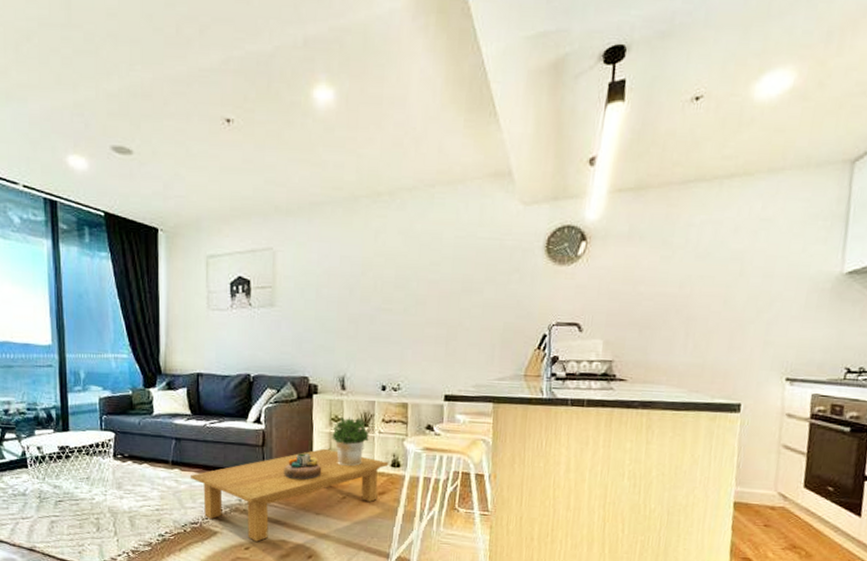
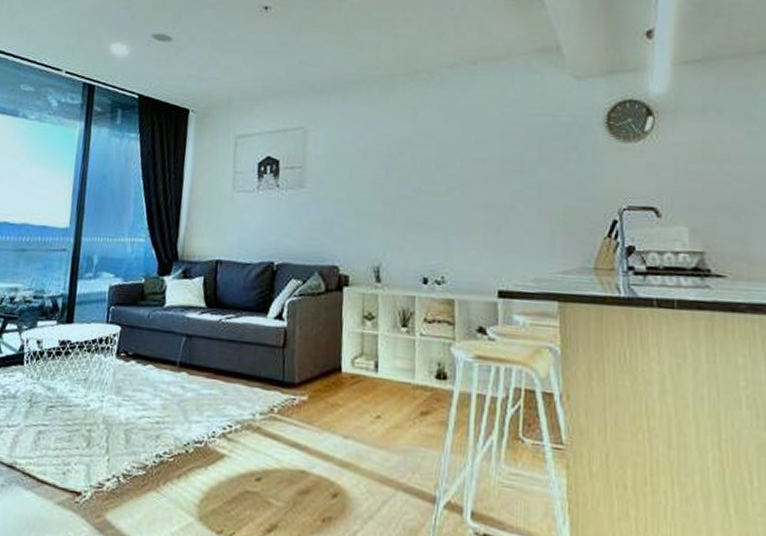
coffee table: present [191,448,389,542] -> none [199,352,433,471]
decorative bowl: present [284,452,322,481] -> none [306,357,352,393]
potted plant: present [332,416,370,467] -> none [364,314,409,377]

